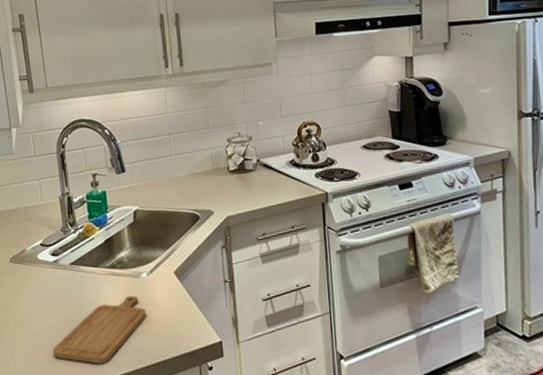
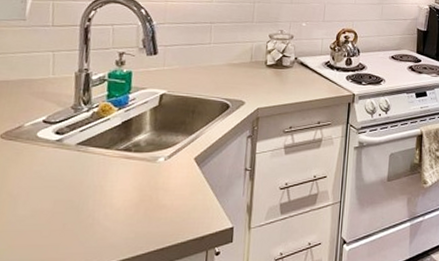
chopping board: present [52,295,146,364] -> none [38,180,157,251]

